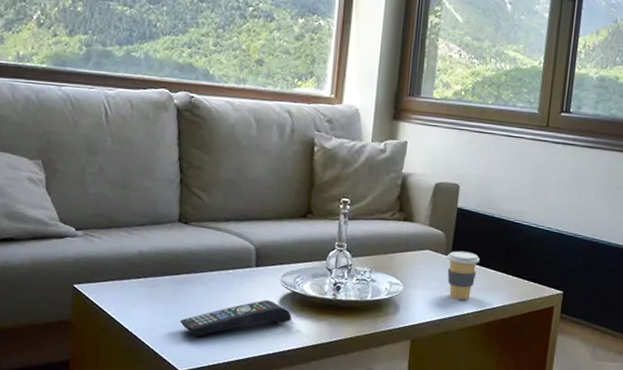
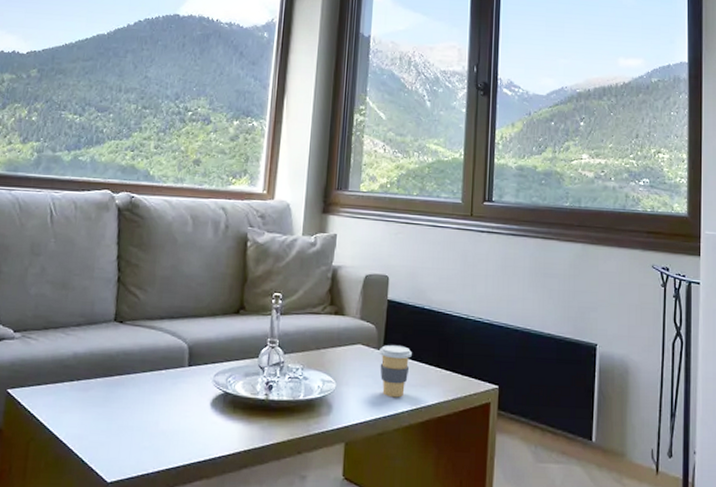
remote control: present [180,300,292,337] -> none [110,402,223,444]

